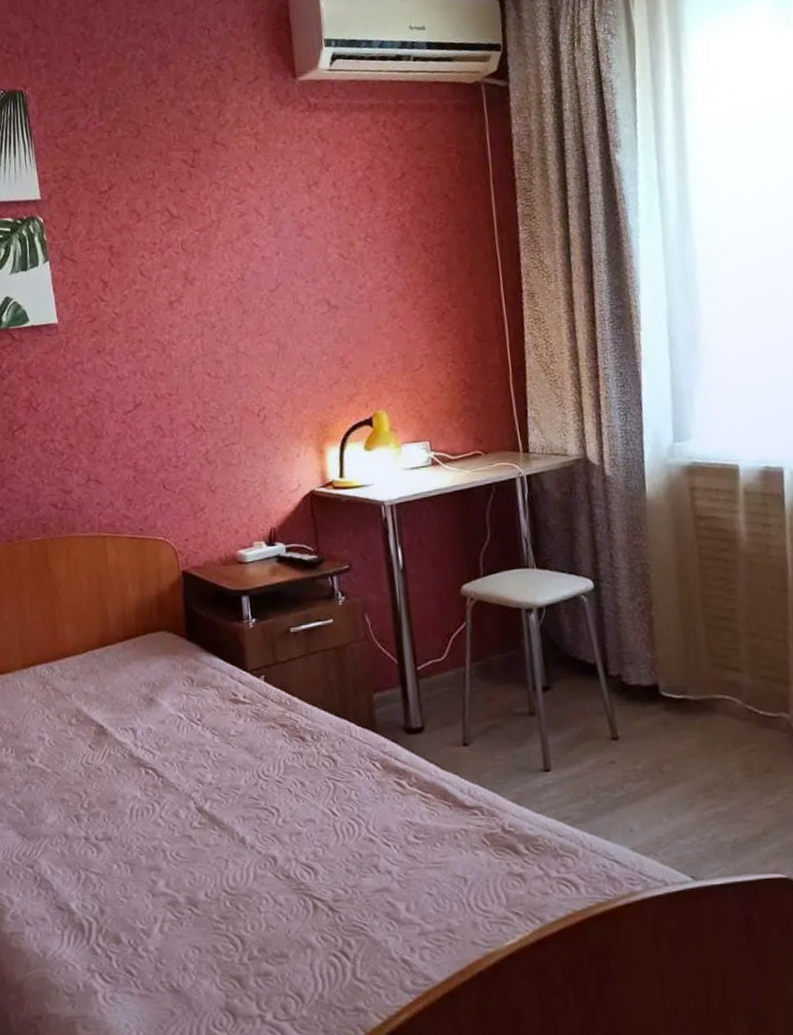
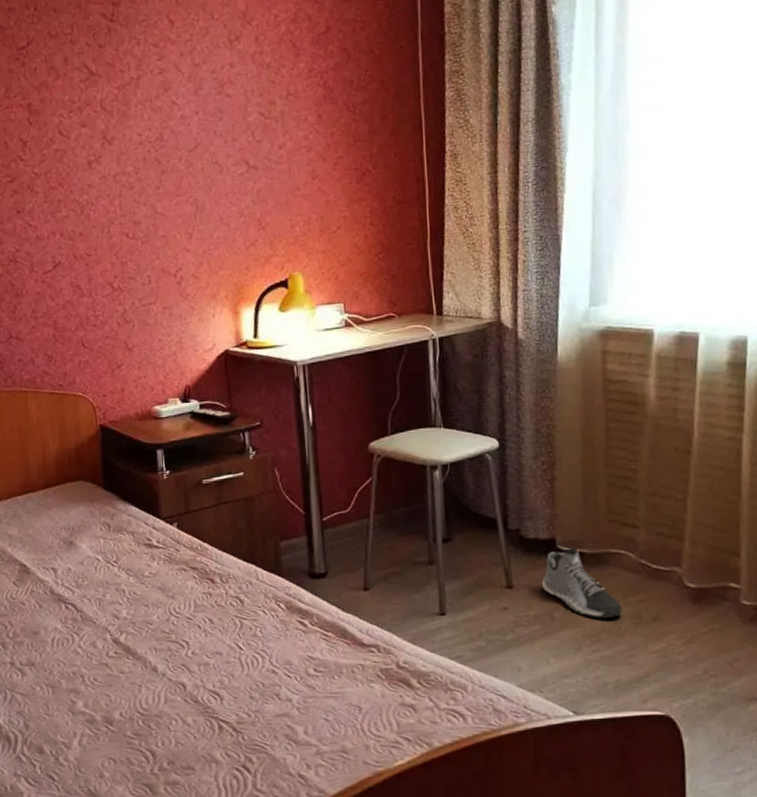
sneaker: none [648,693,734,772] -> present [542,547,623,619]

